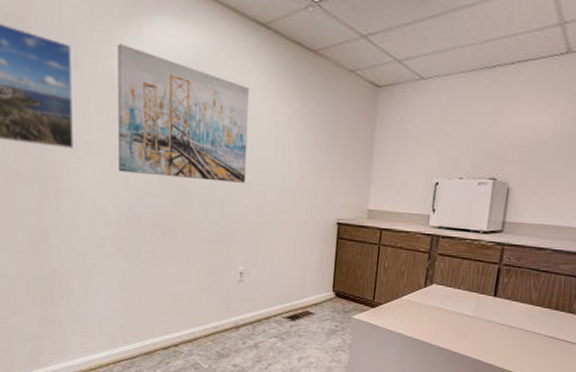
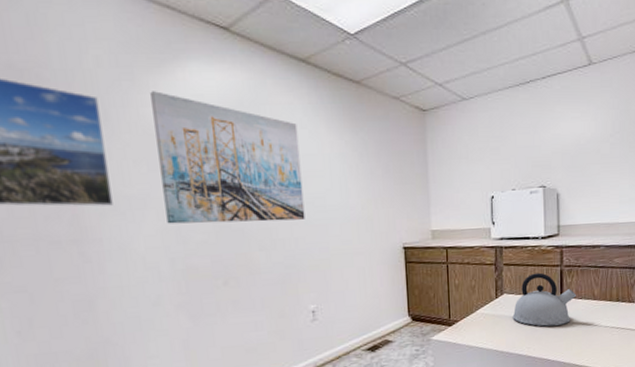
kettle: none [439,267,511,325] -> present [512,272,576,327]

